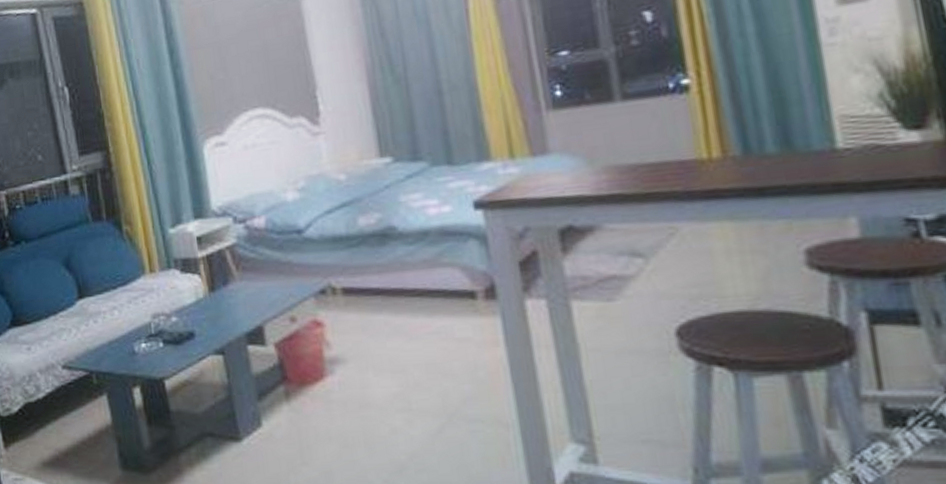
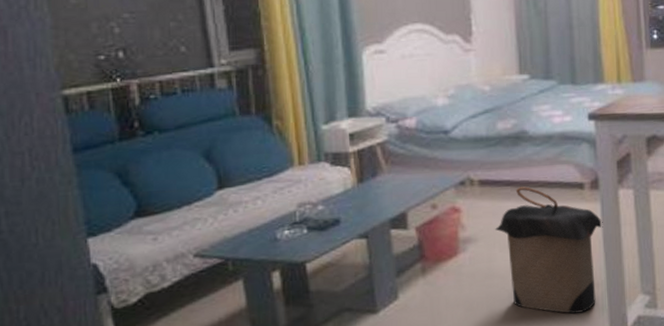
laundry hamper: none [366,296,508,461] -> present [495,186,603,314]

